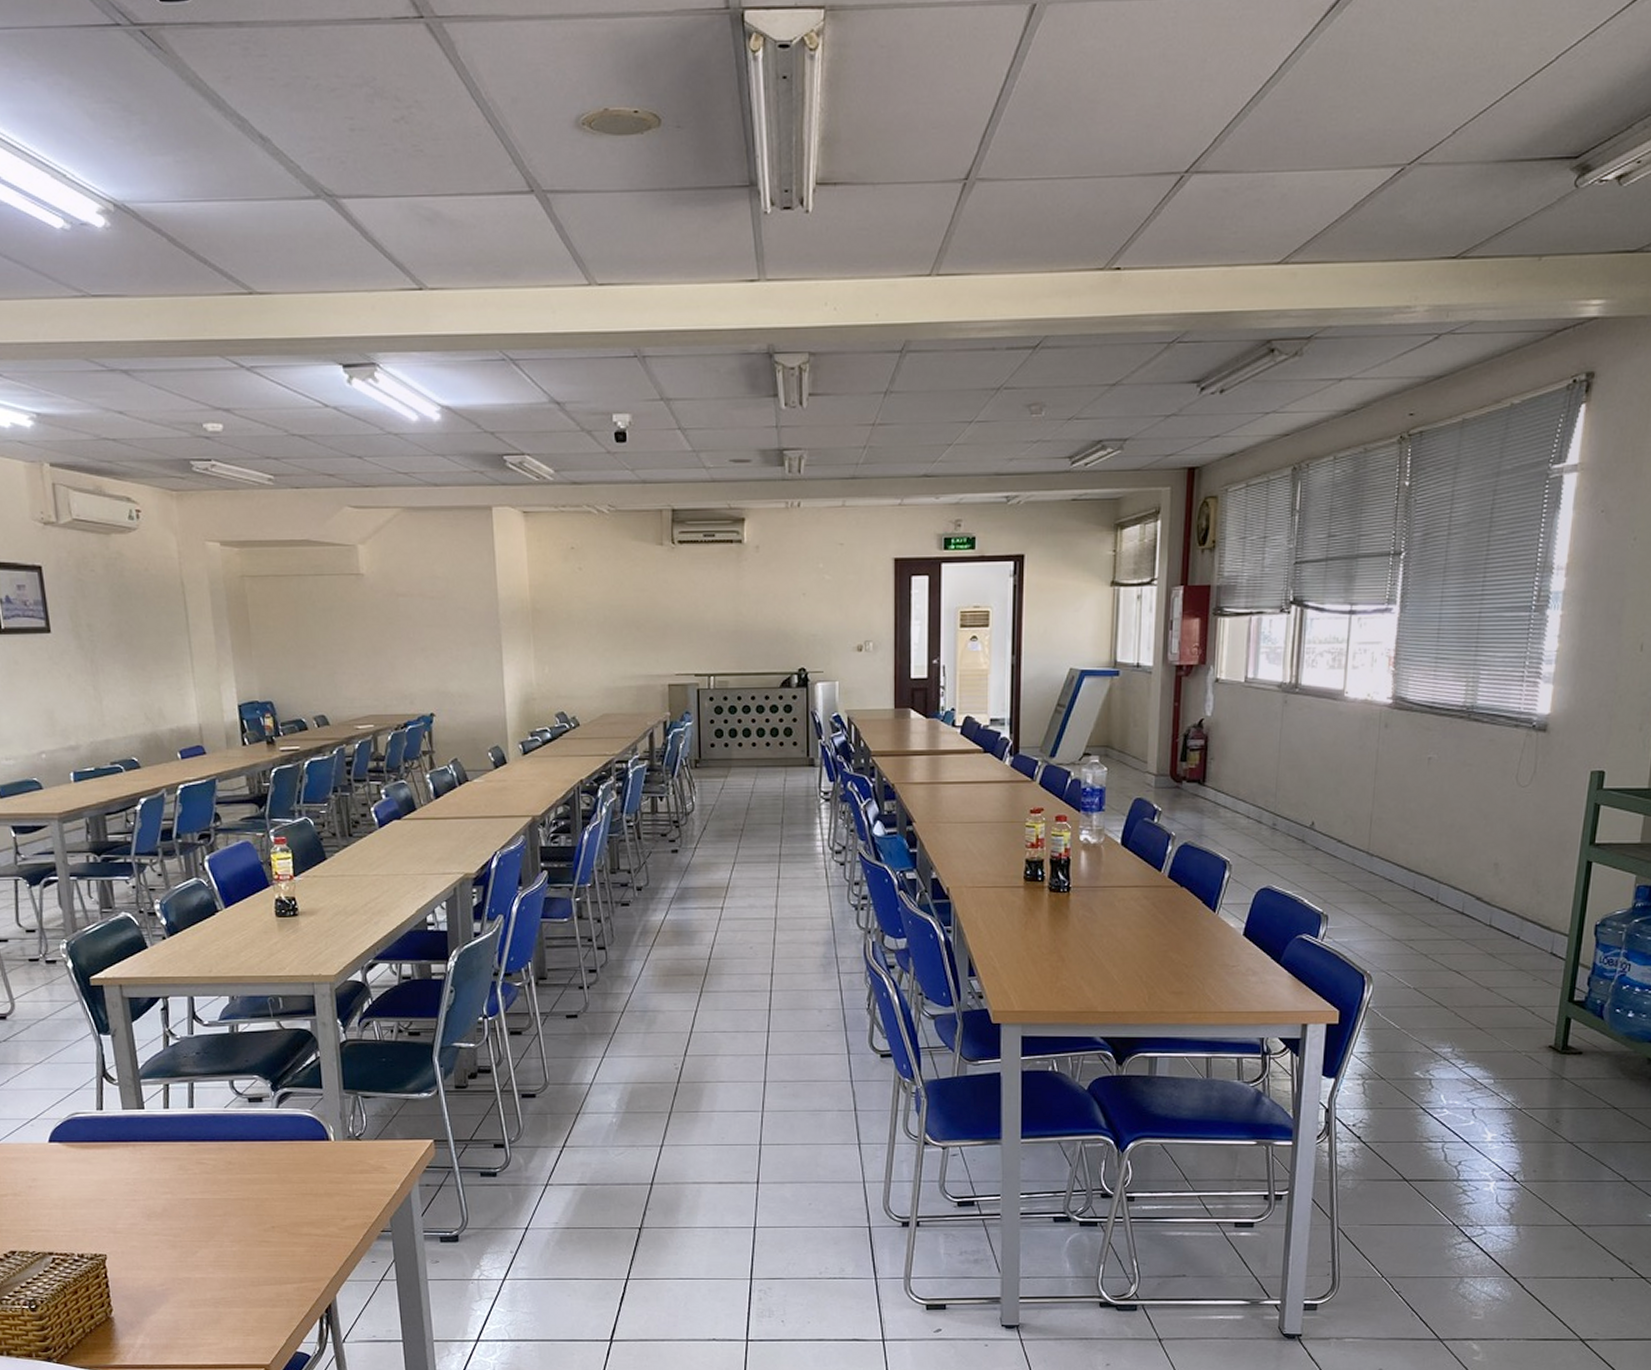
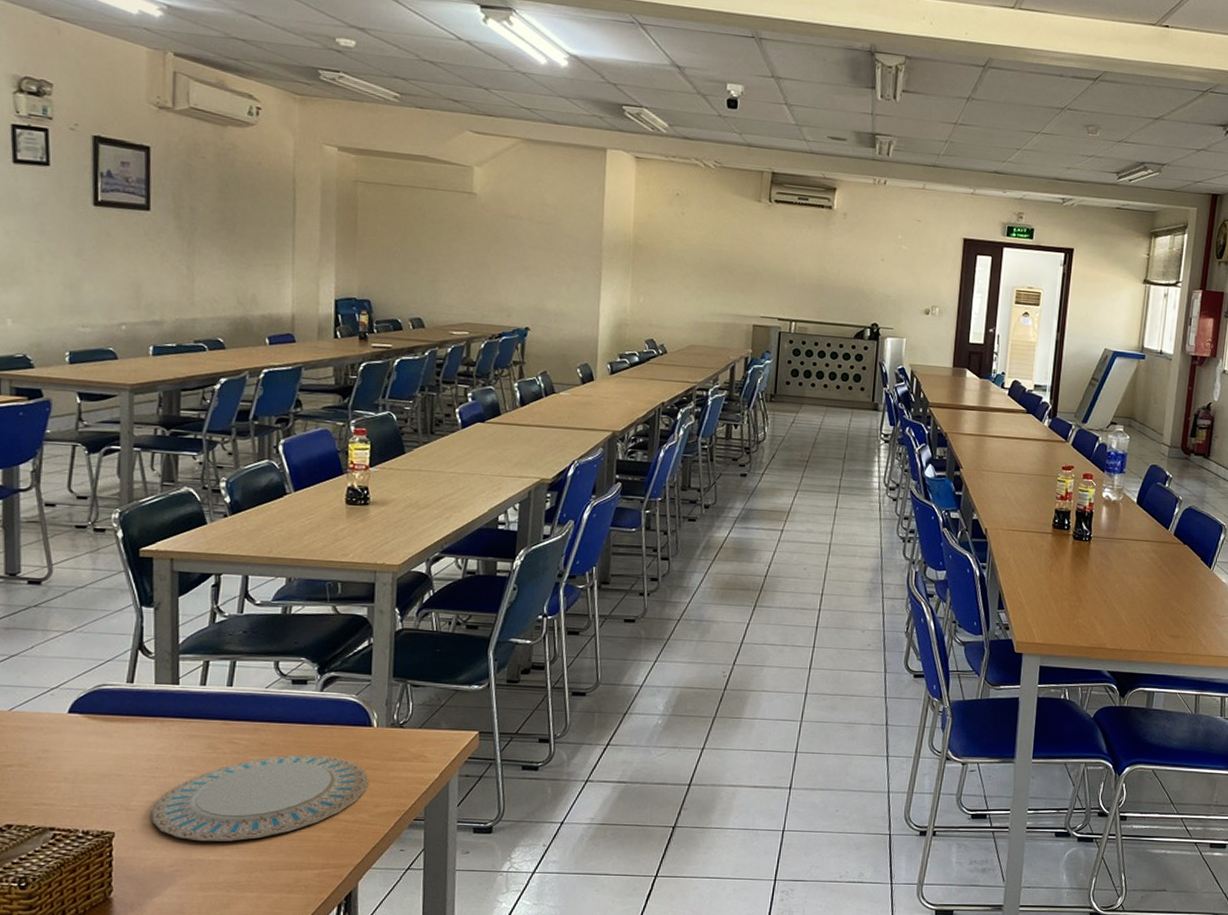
plate: none [137,1172,333,1261] -> present [152,754,368,842]

